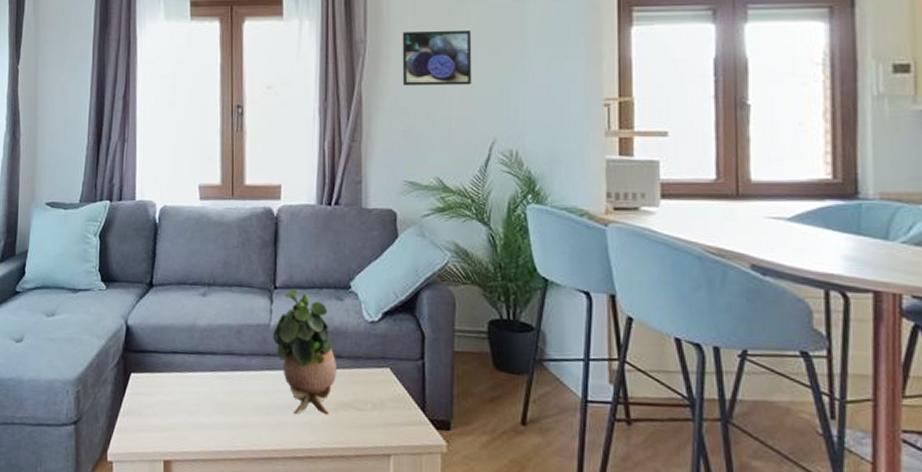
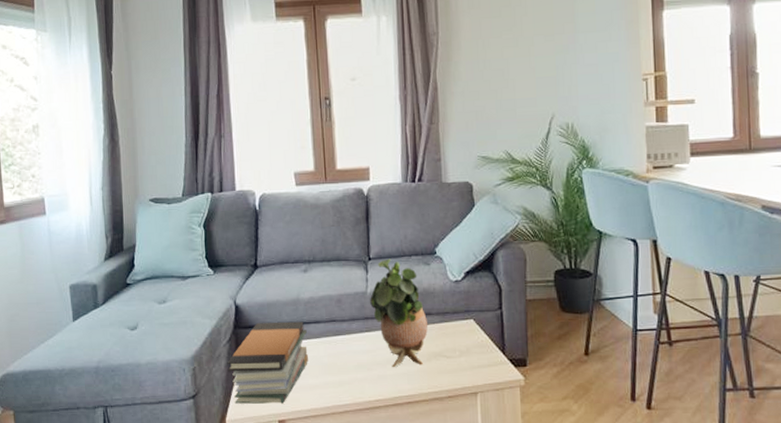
book stack: none [113,348,201,442] -> present [227,321,308,404]
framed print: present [402,31,472,85] -> none [470,20,532,72]

